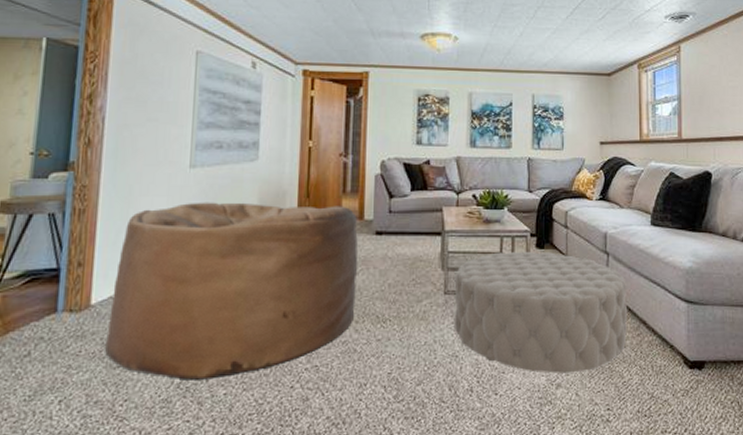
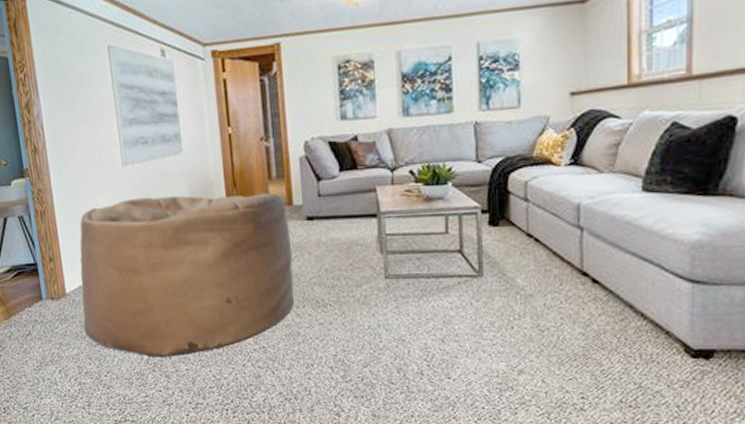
ottoman: present [453,252,628,374] -> none [395,230,609,359]

